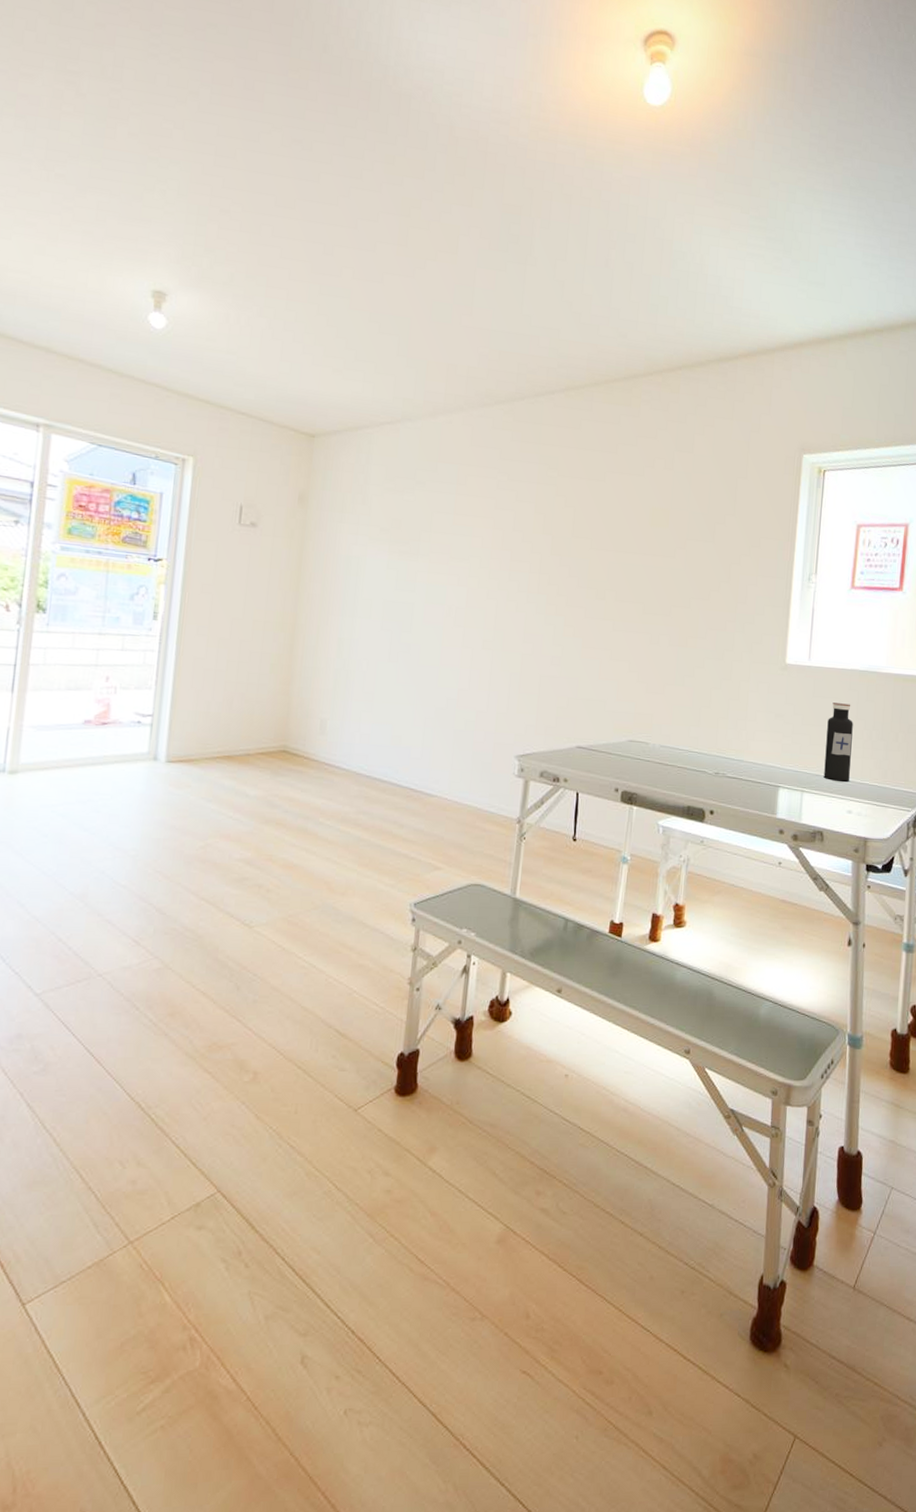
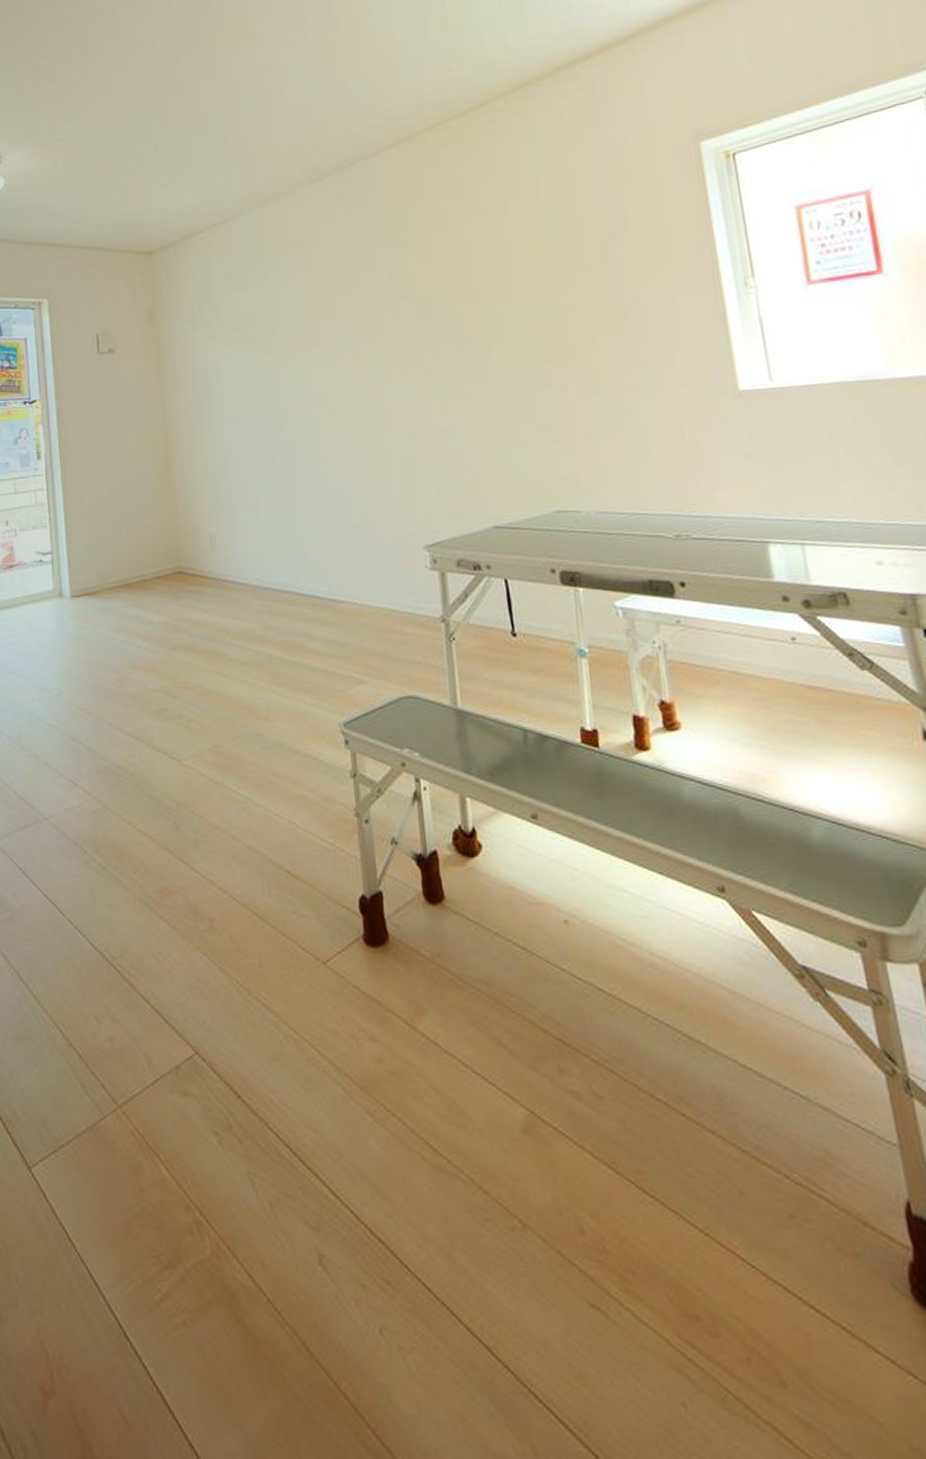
water bottle: present [824,702,853,783] -> none [816,426,868,527]

